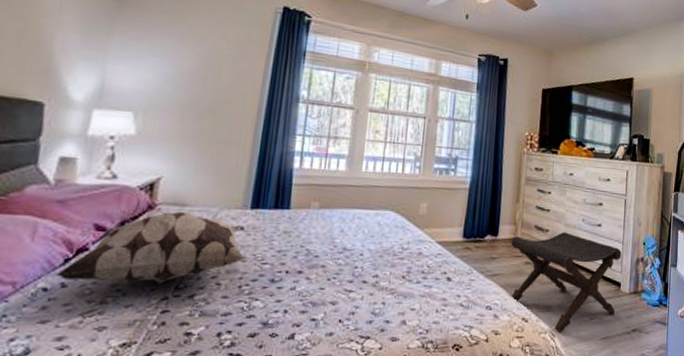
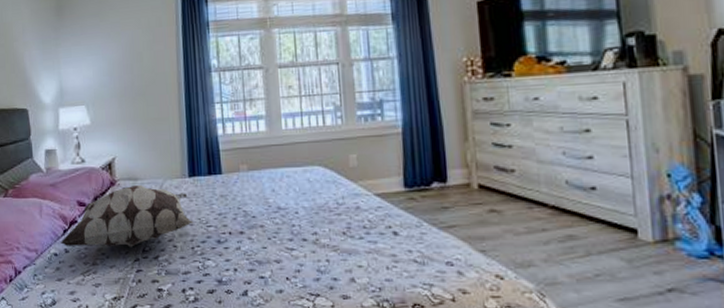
footstool: present [509,232,622,333] -> none [465,170,633,292]

